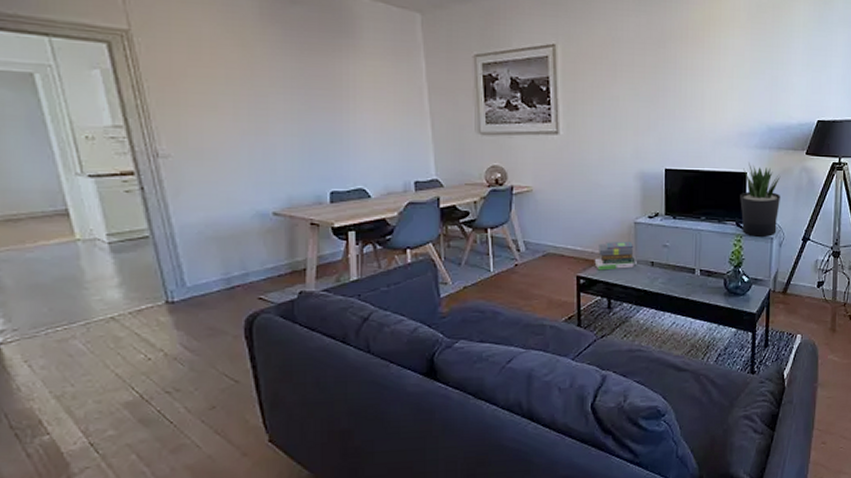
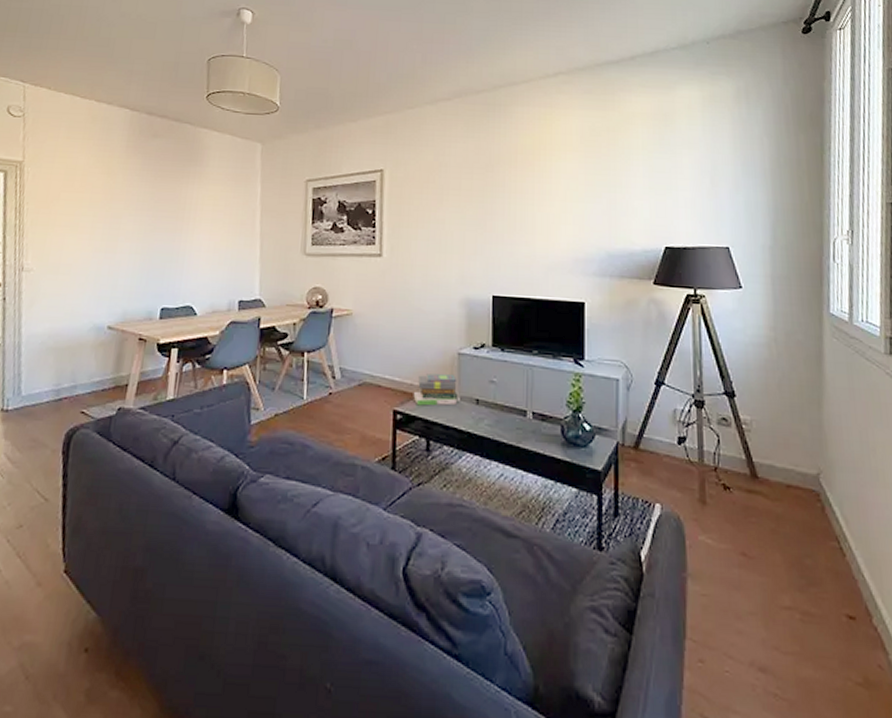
planter: present [740,163,781,237] -> none [578,292,625,378]

